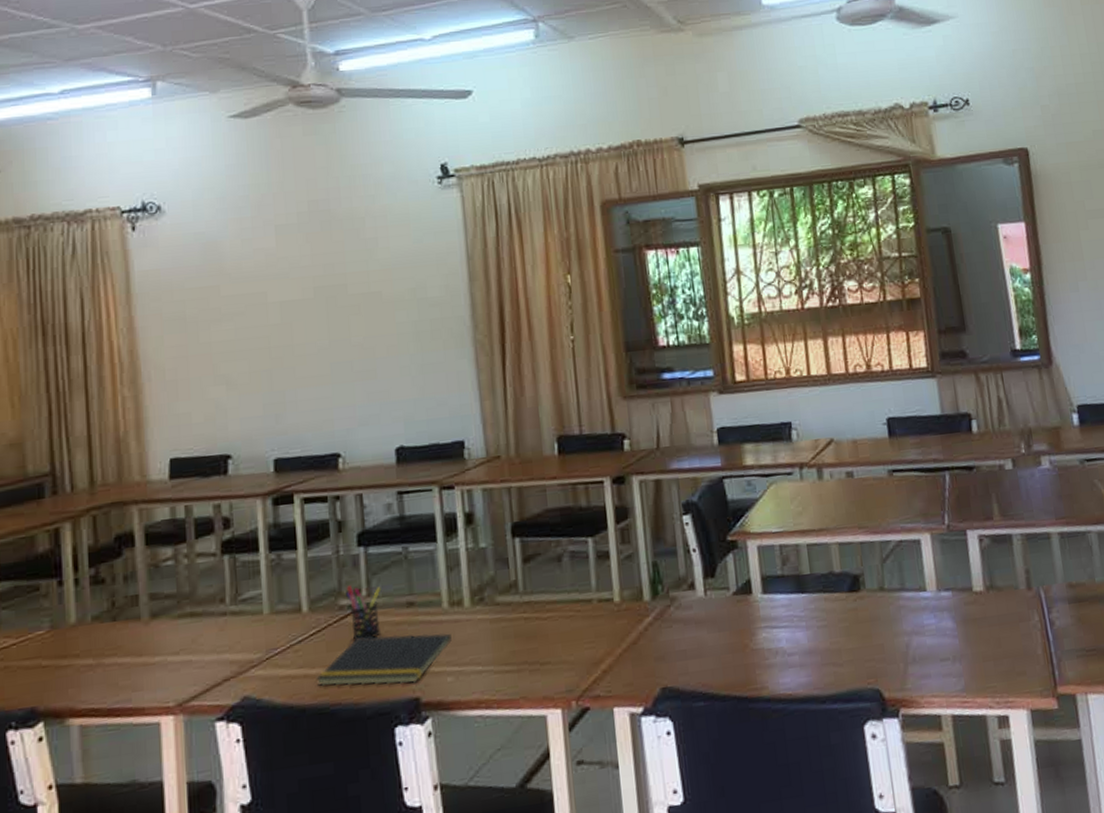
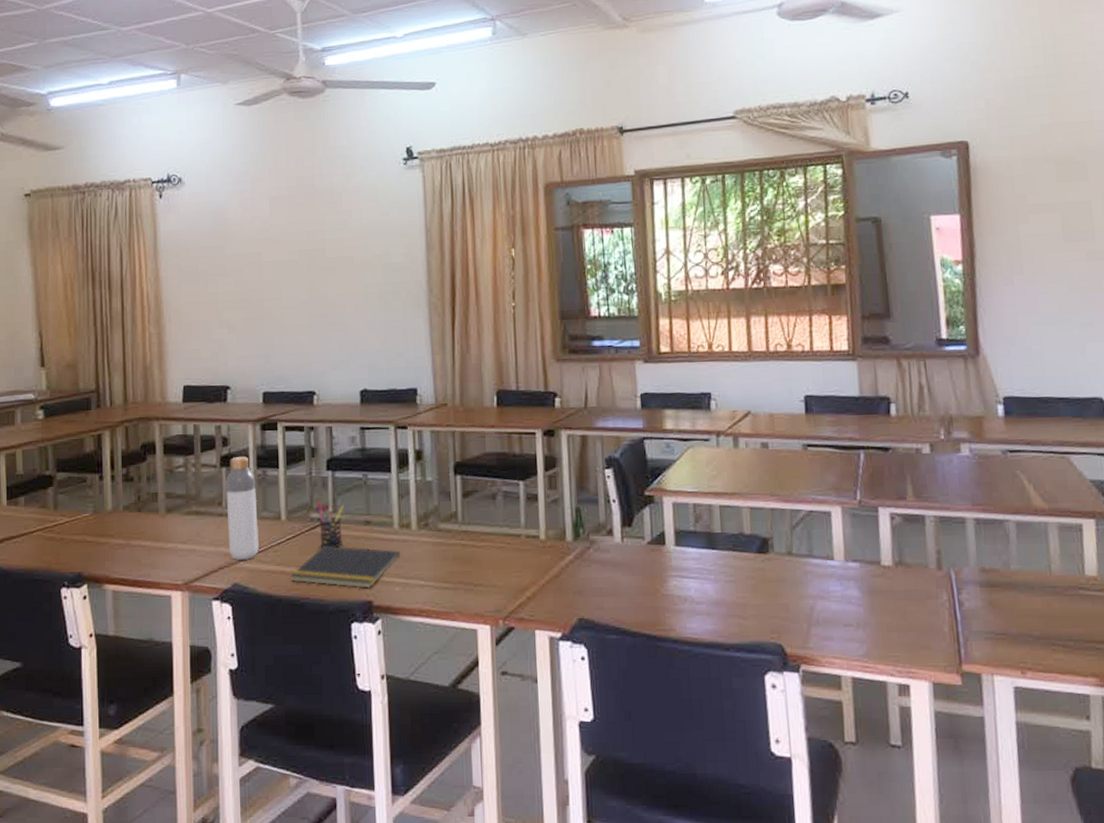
bottle: none [229,538,275,668] -> present [226,456,259,560]

